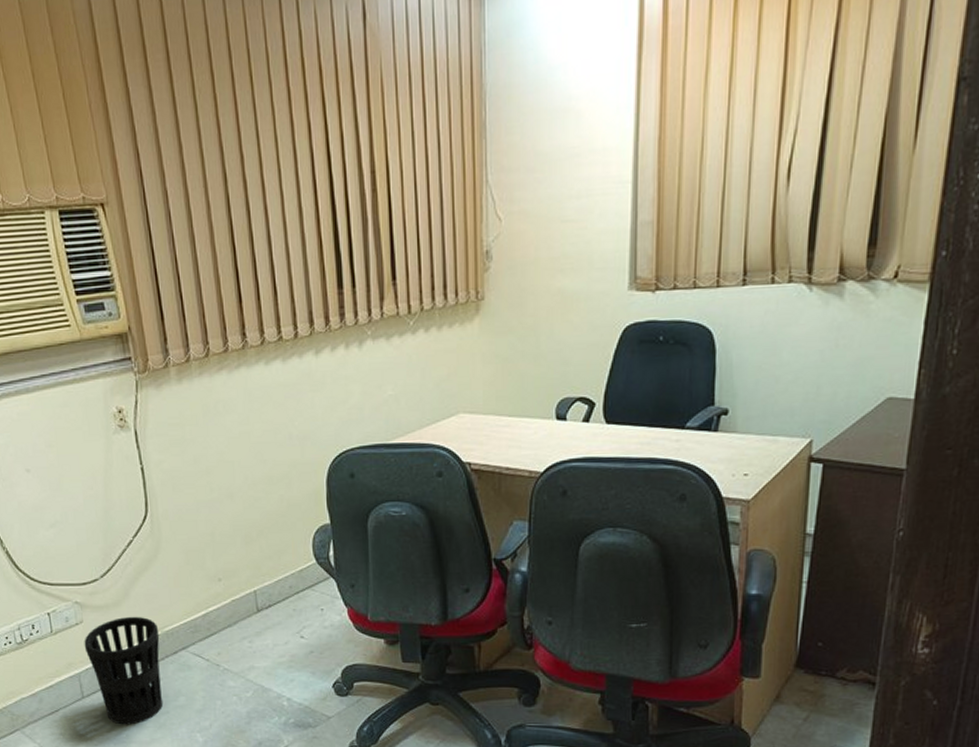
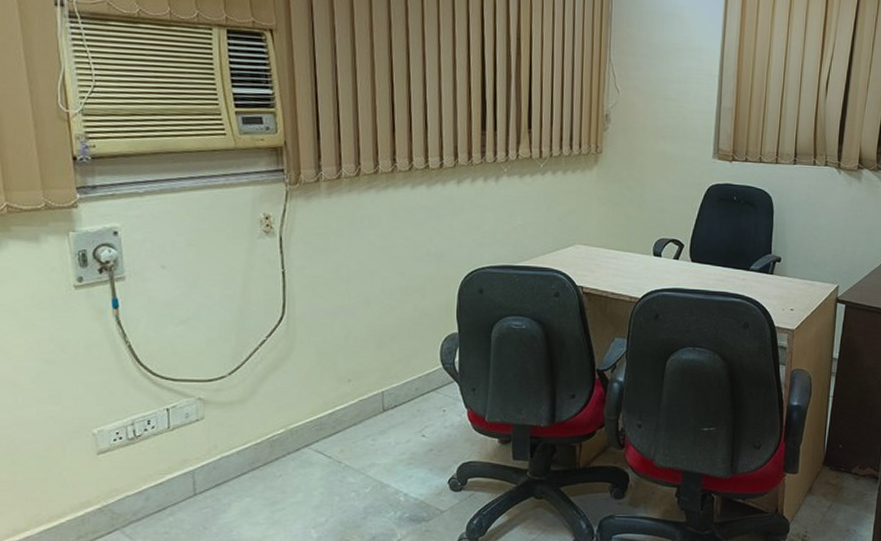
wastebasket: present [84,616,164,725] -> none [203,413,284,522]

